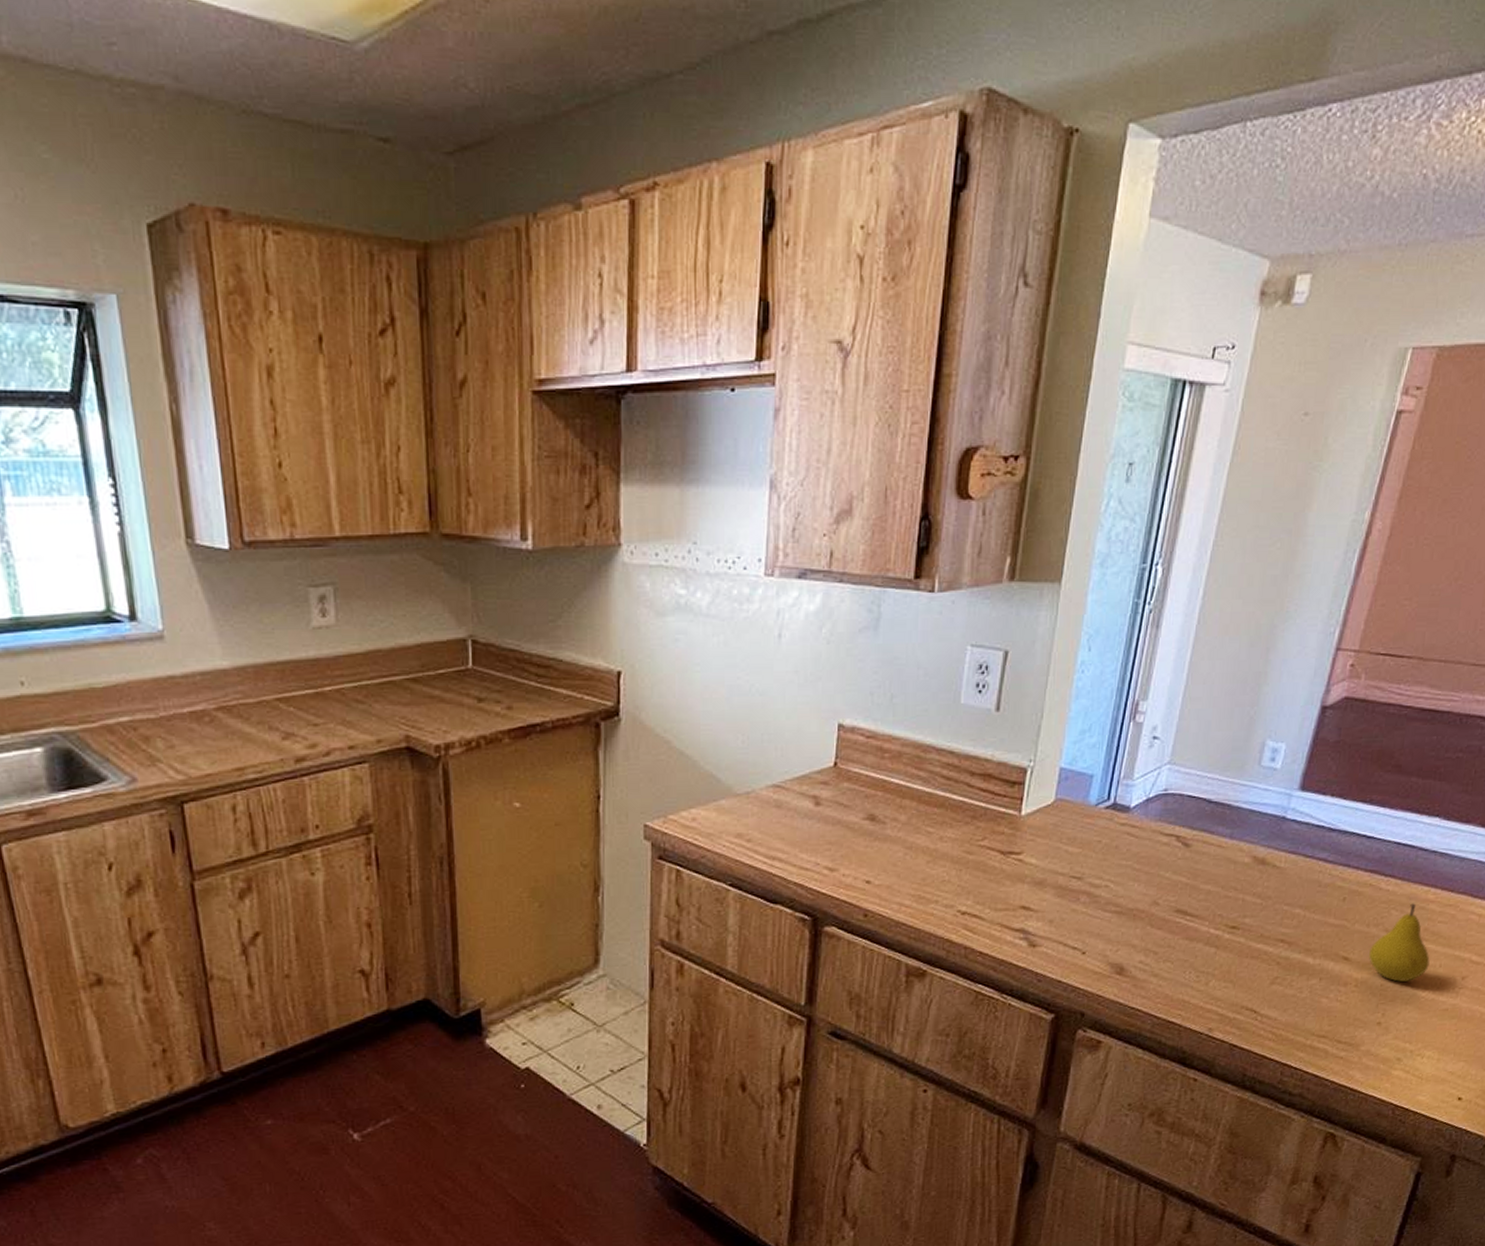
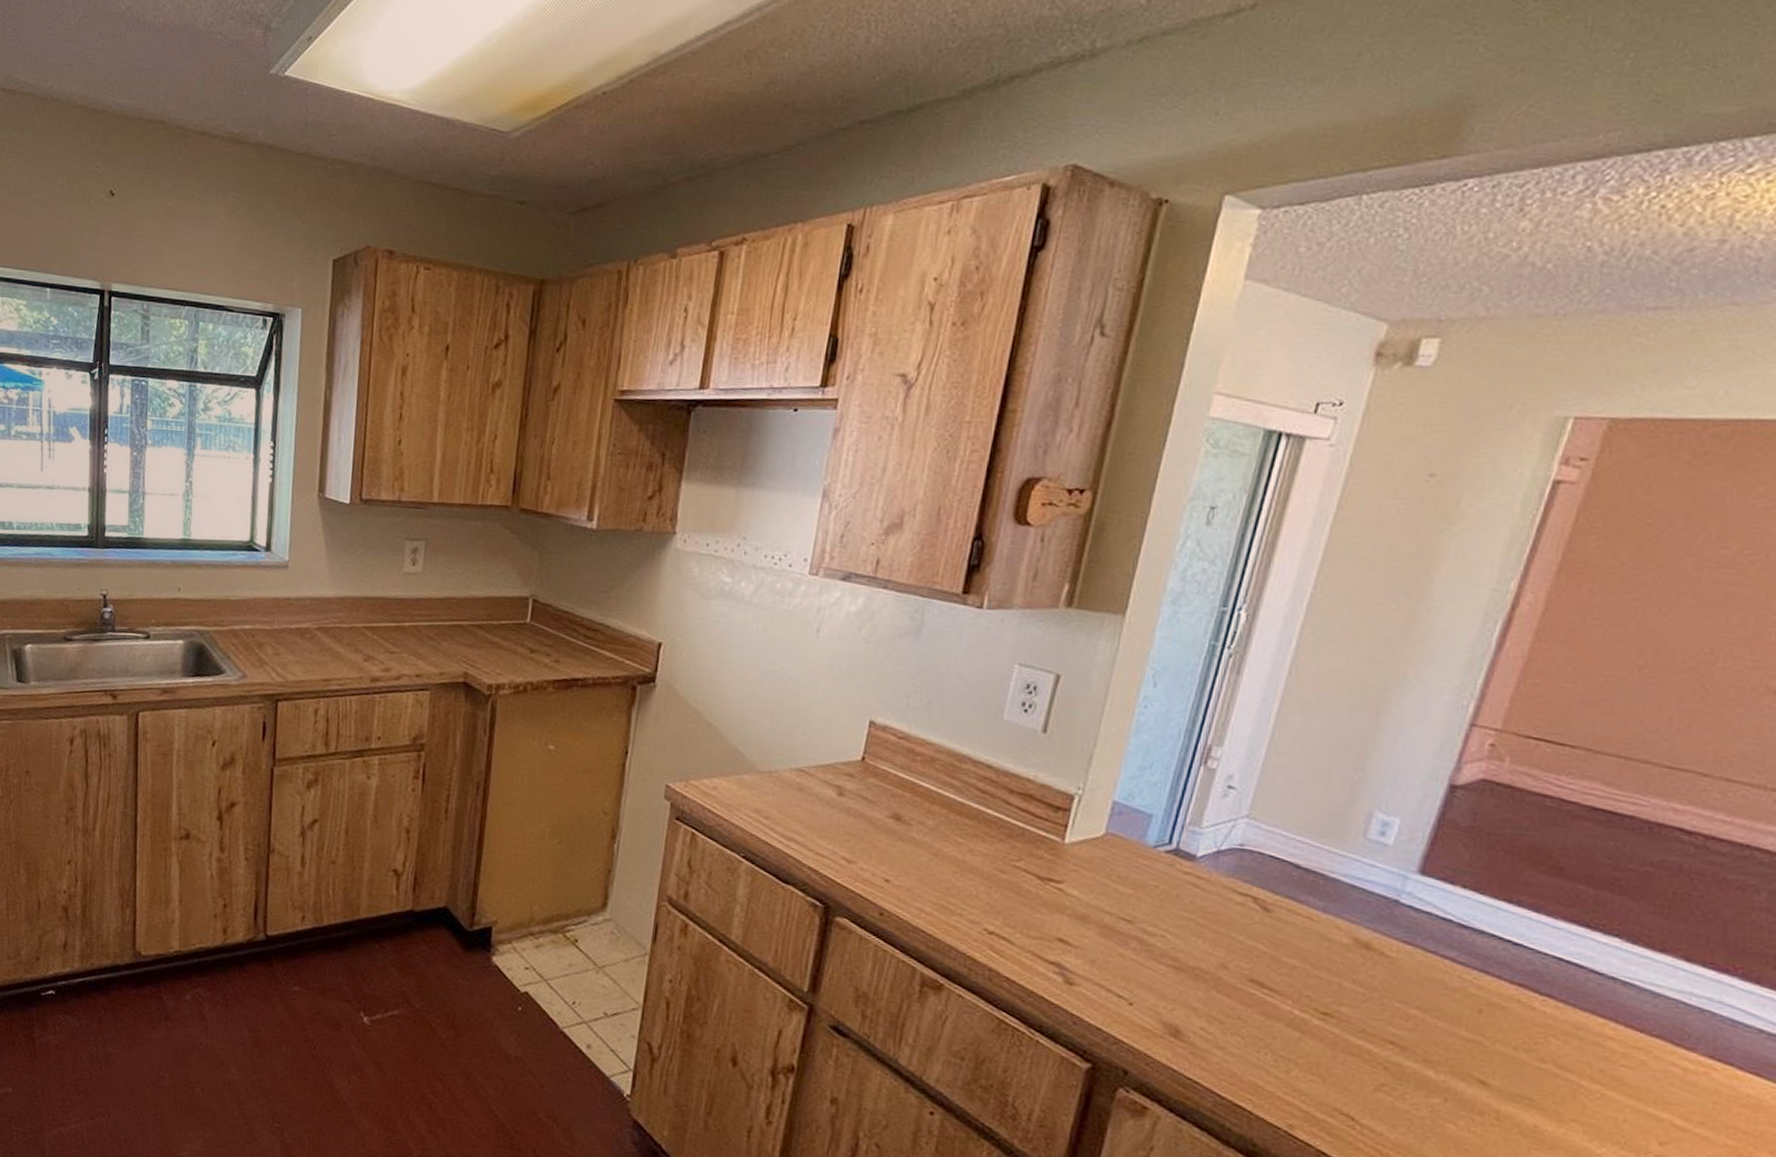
fruit: present [1369,903,1430,982] -> none [1516,1034,1609,1130]

